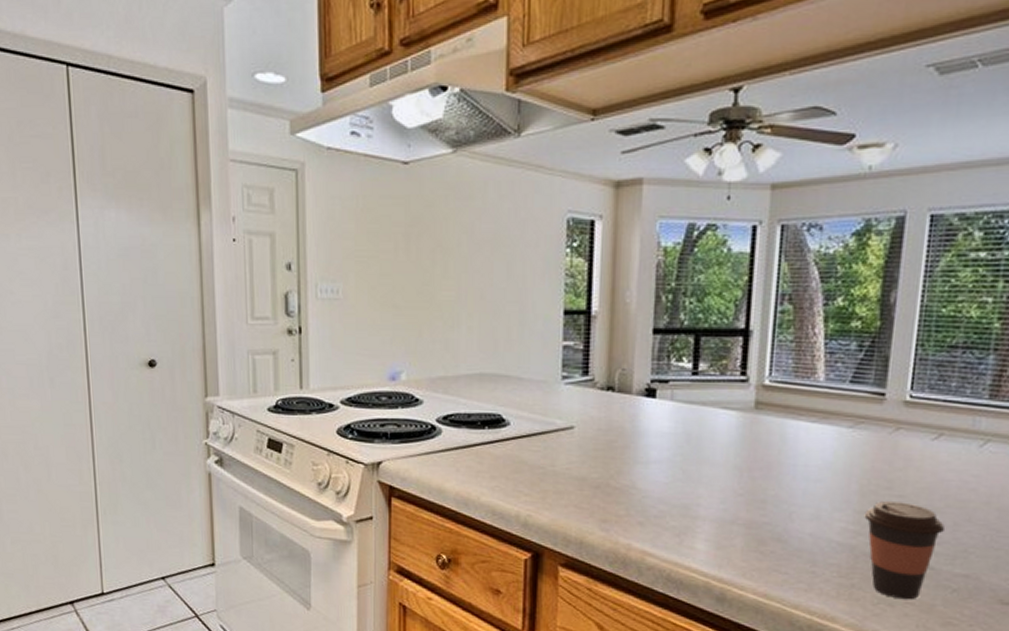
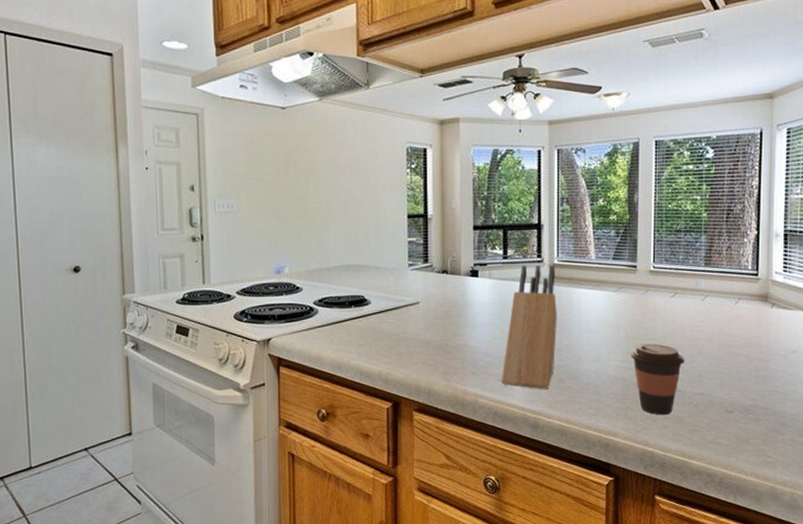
knife block: none [678,384,766,552] -> present [501,265,558,390]

